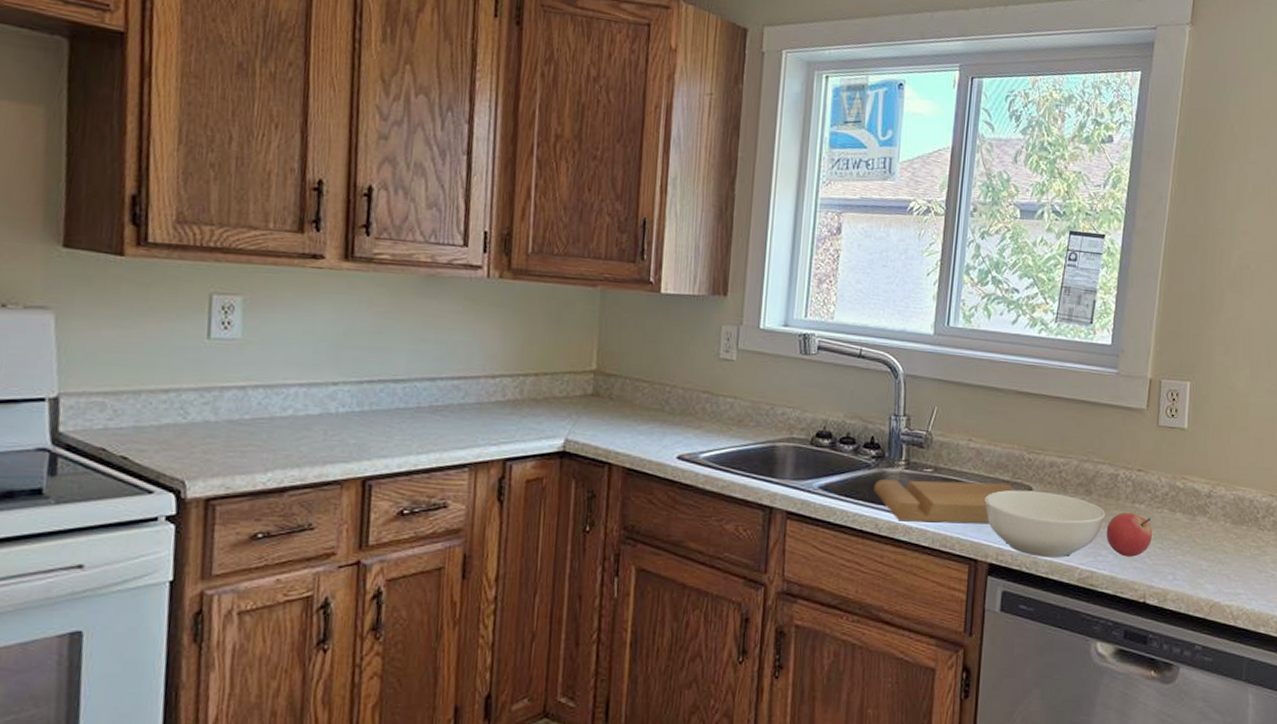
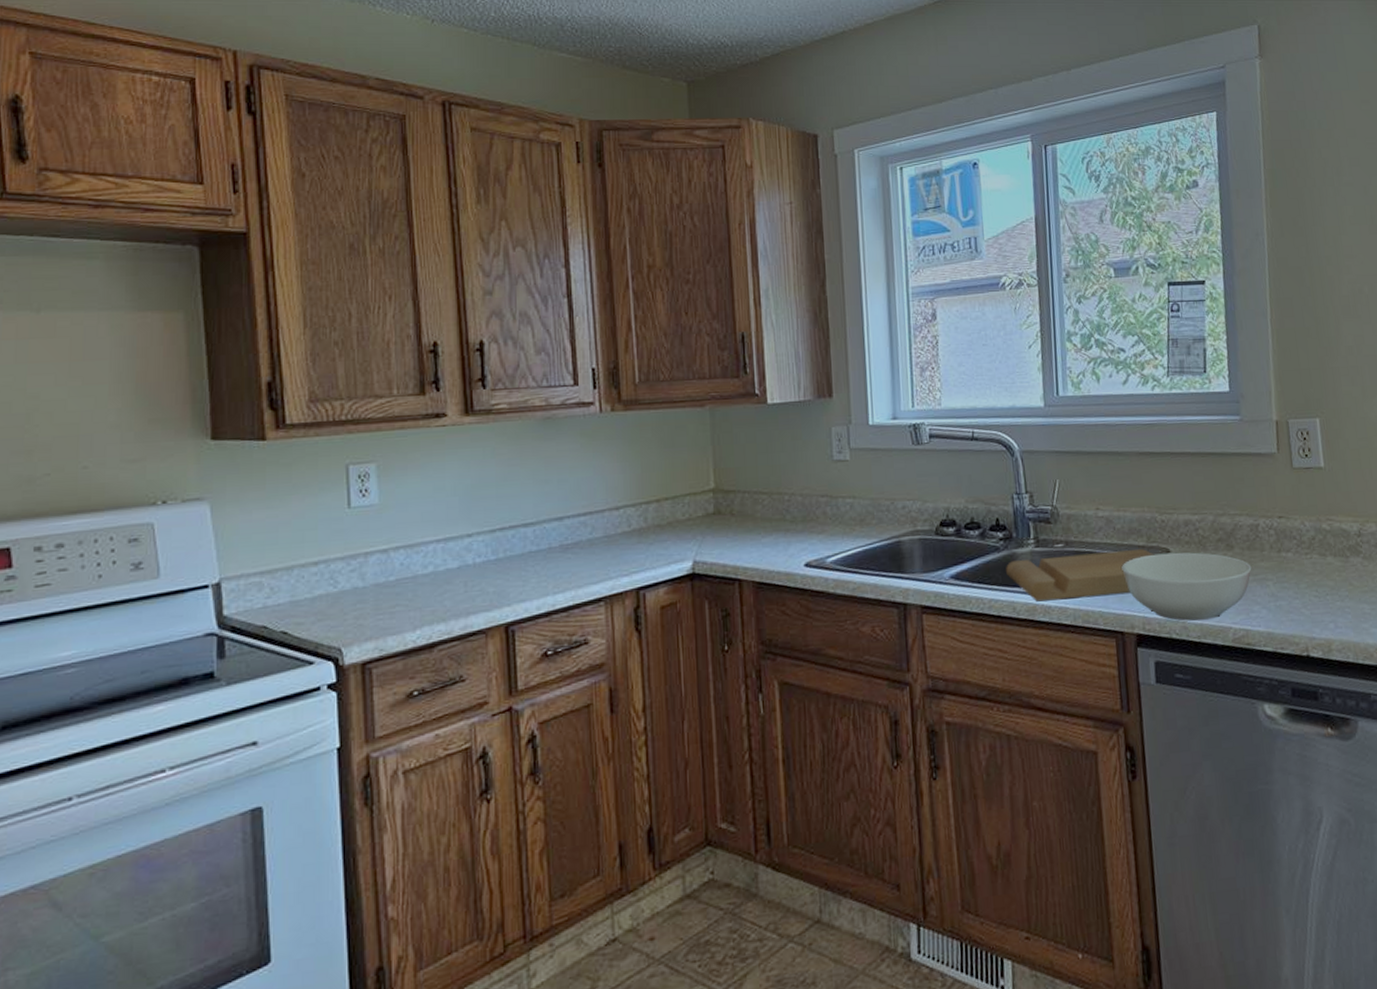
fruit: present [1106,513,1153,557] -> none [1255,563,1306,610]

